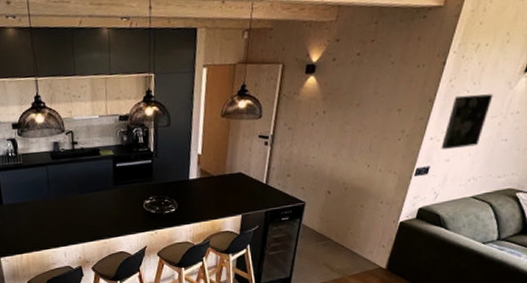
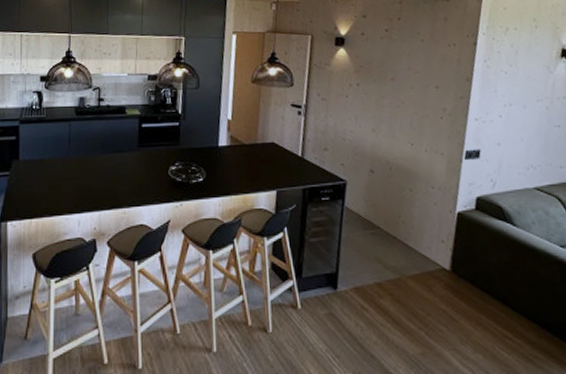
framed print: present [441,94,493,150] -> none [488,76,534,133]

